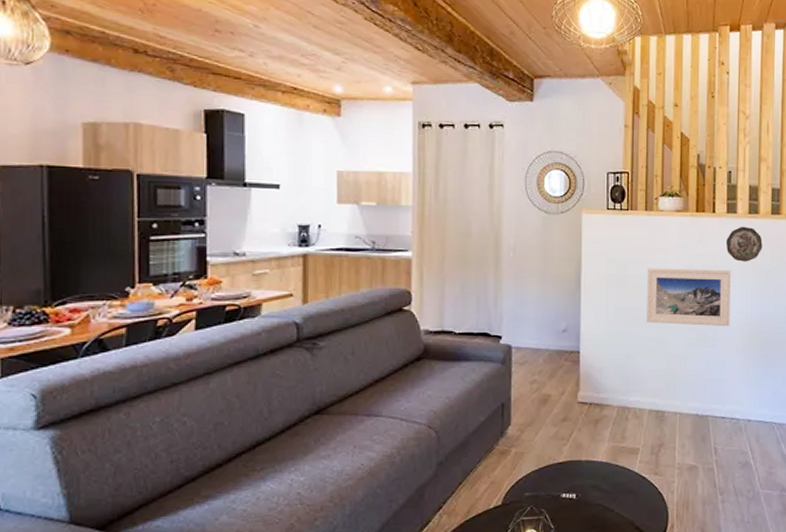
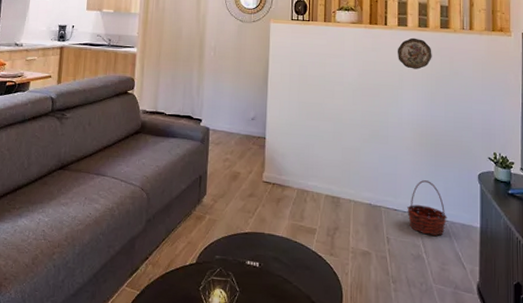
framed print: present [647,268,731,327] -> none [324,70,402,127]
basket: none [735,383,775,440] -> present [407,180,447,236]

